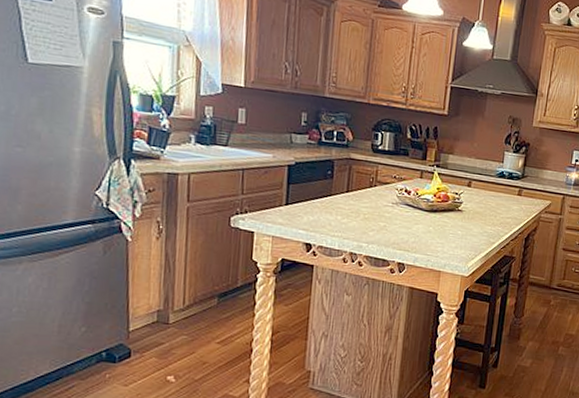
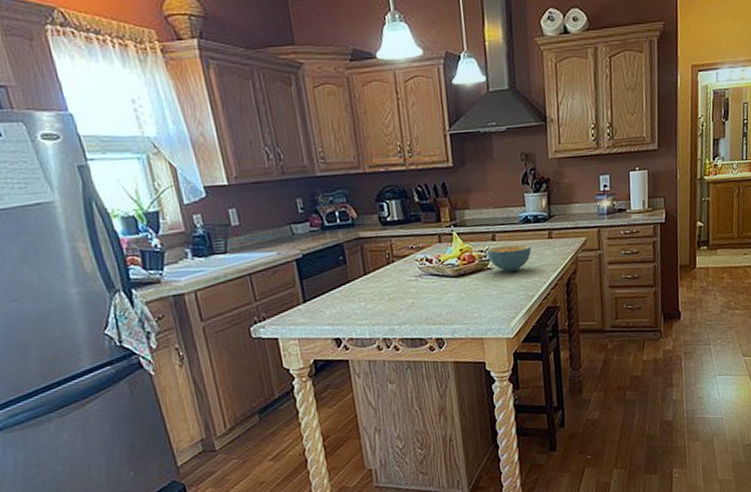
cereal bowl: none [460,192,501,217] -> present [486,244,532,272]

